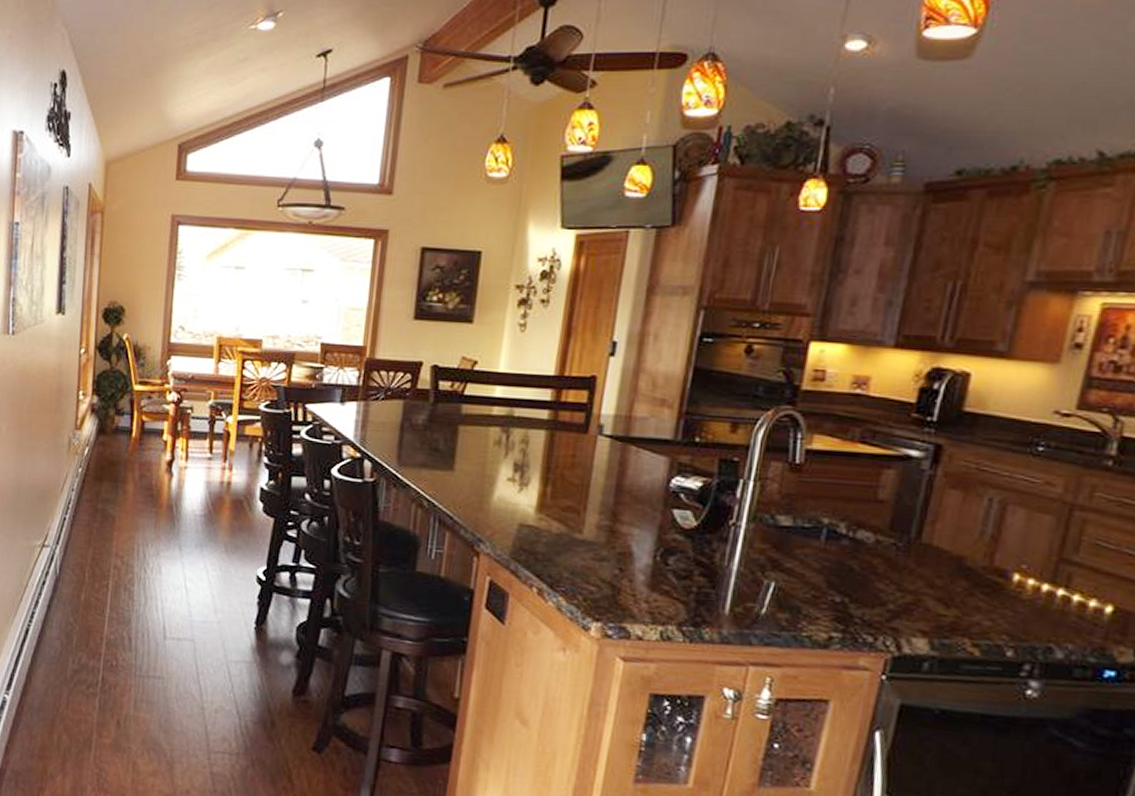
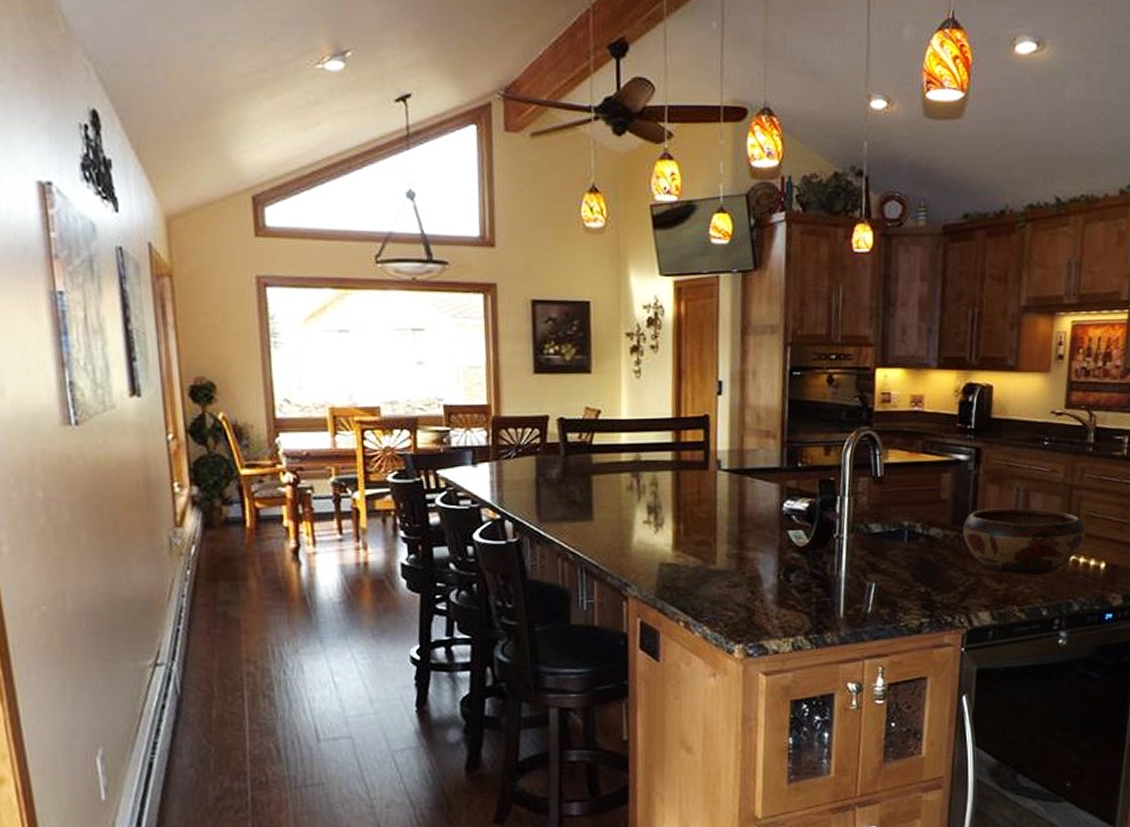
decorative bowl: none [903,517,1087,608] -> present [963,508,1085,575]

